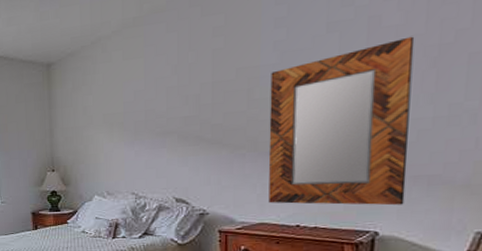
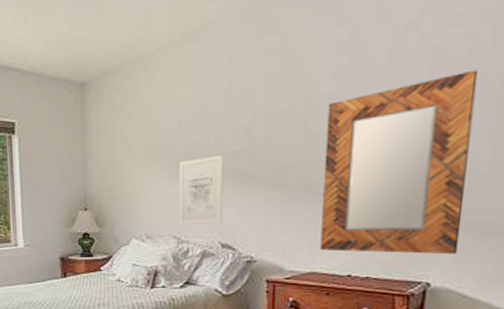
wall art: none [135,120,176,182] -> present [179,154,224,225]

